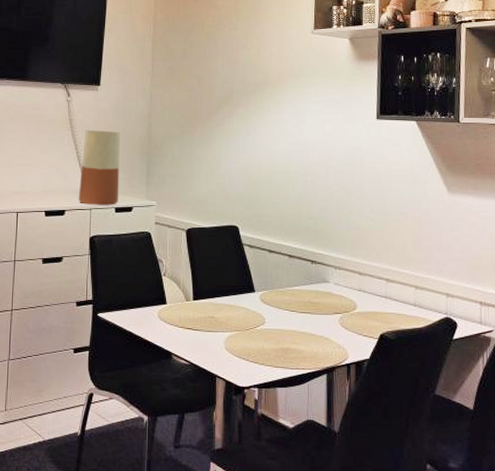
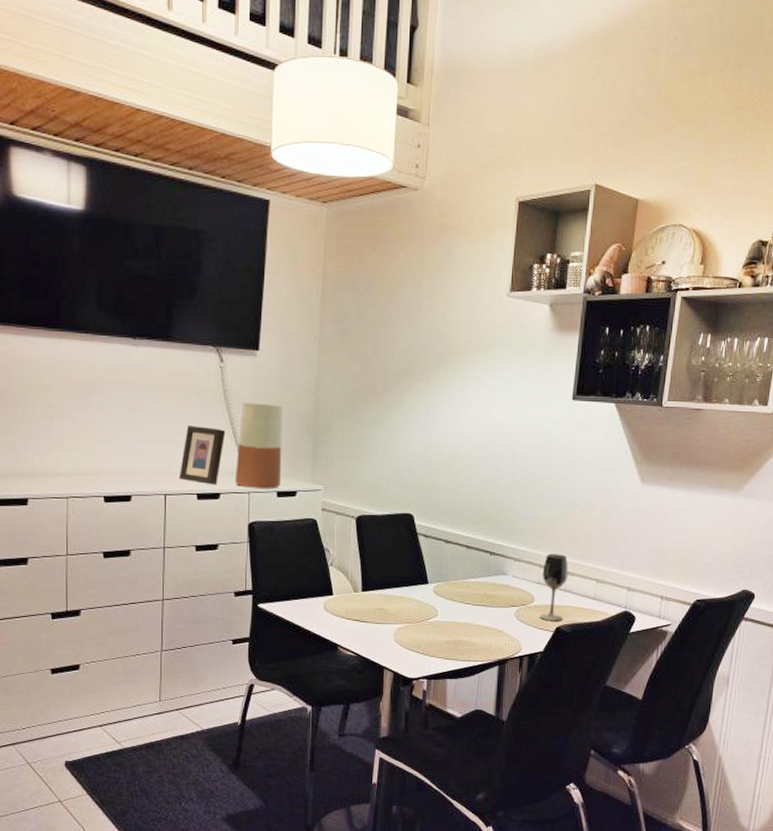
picture frame: none [29,151,71,203] -> present [179,426,226,485]
wine glass: none [362,261,387,328] -> present [540,554,569,621]

